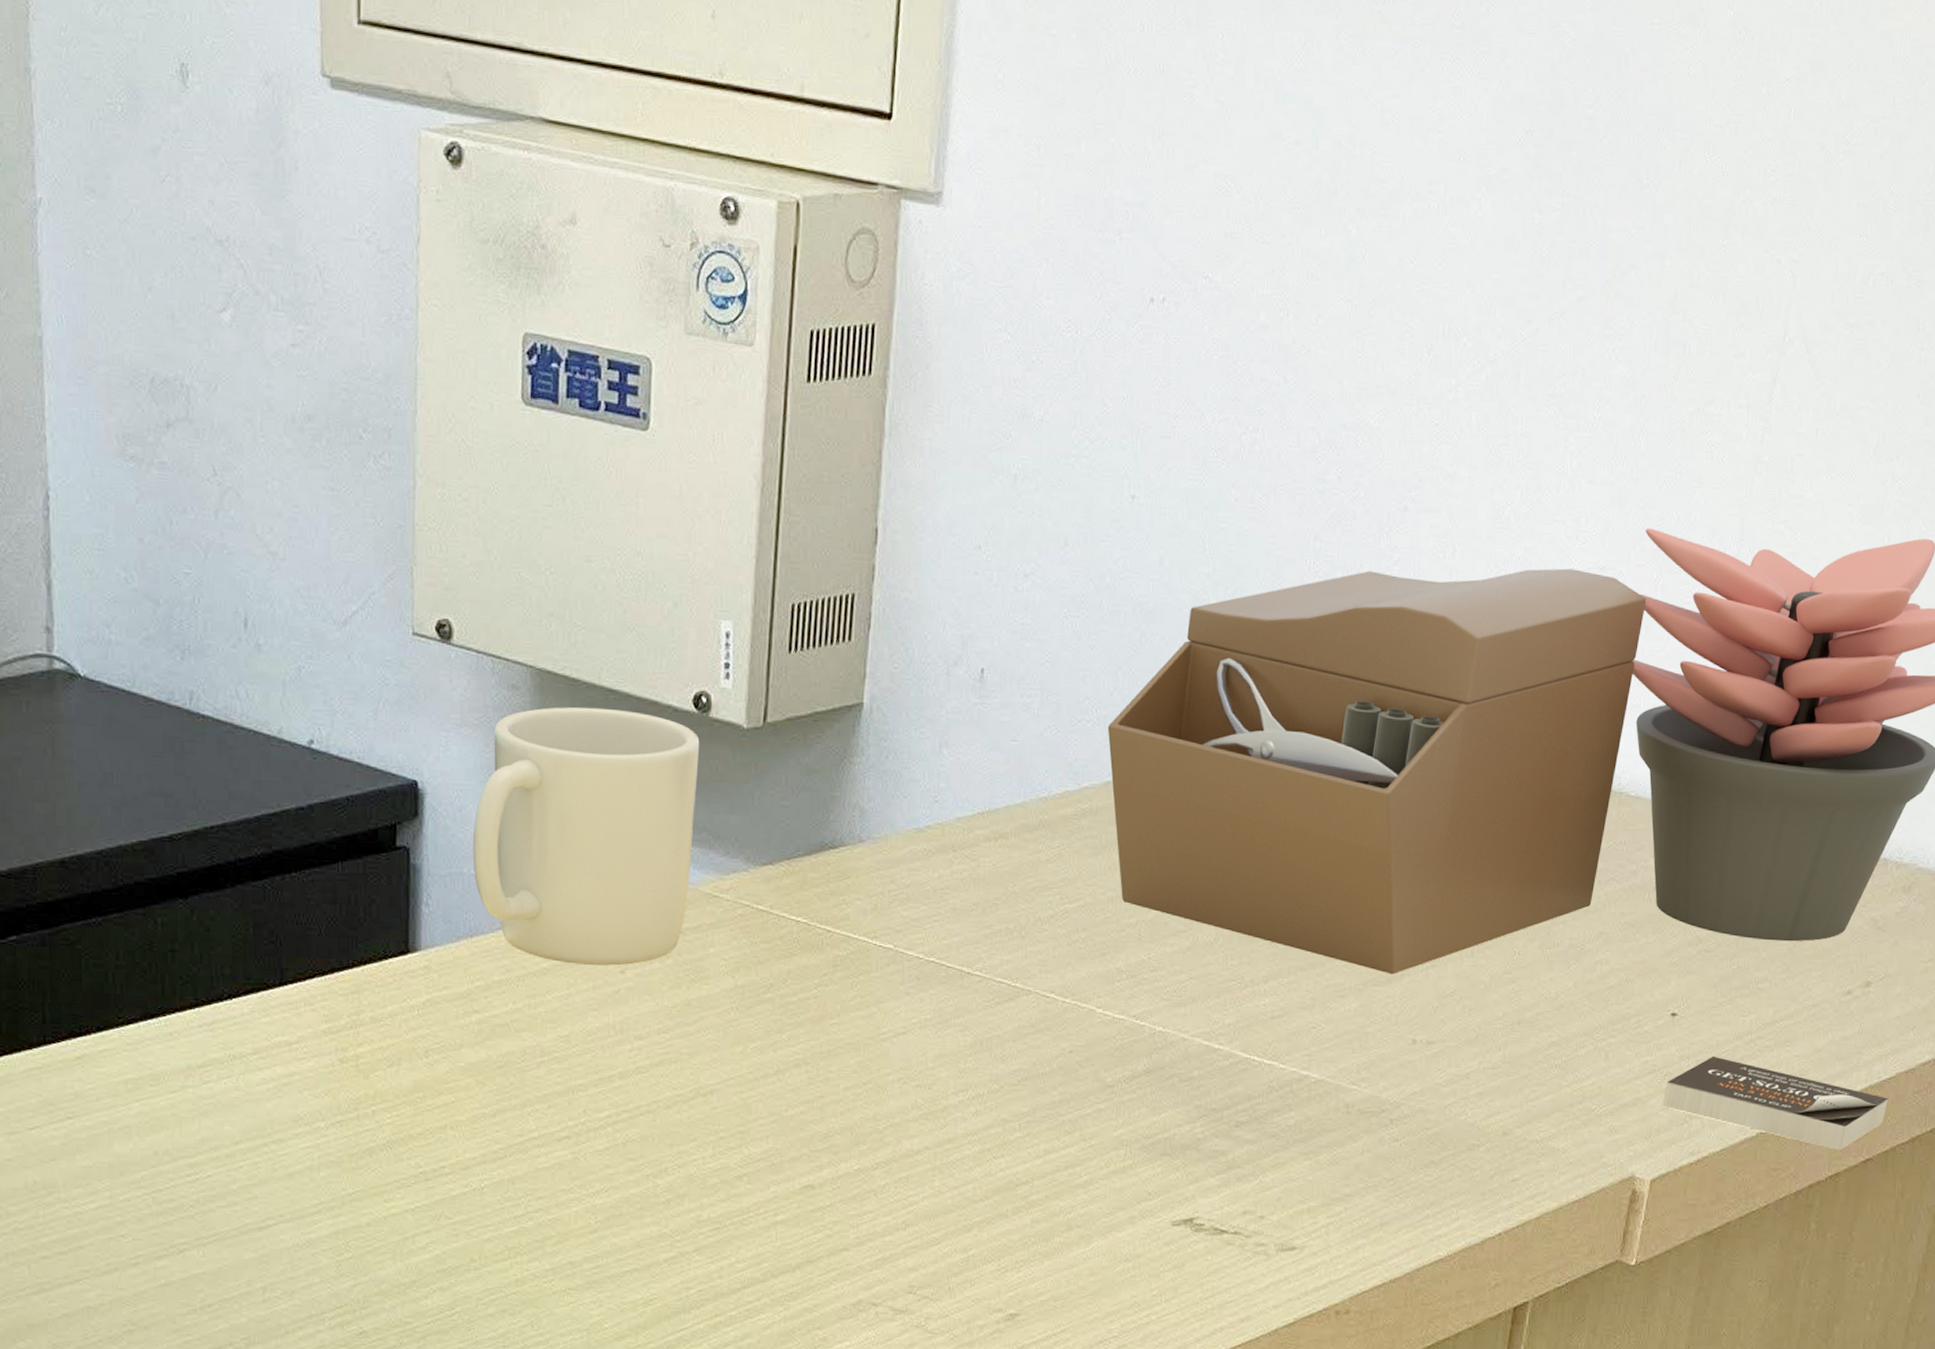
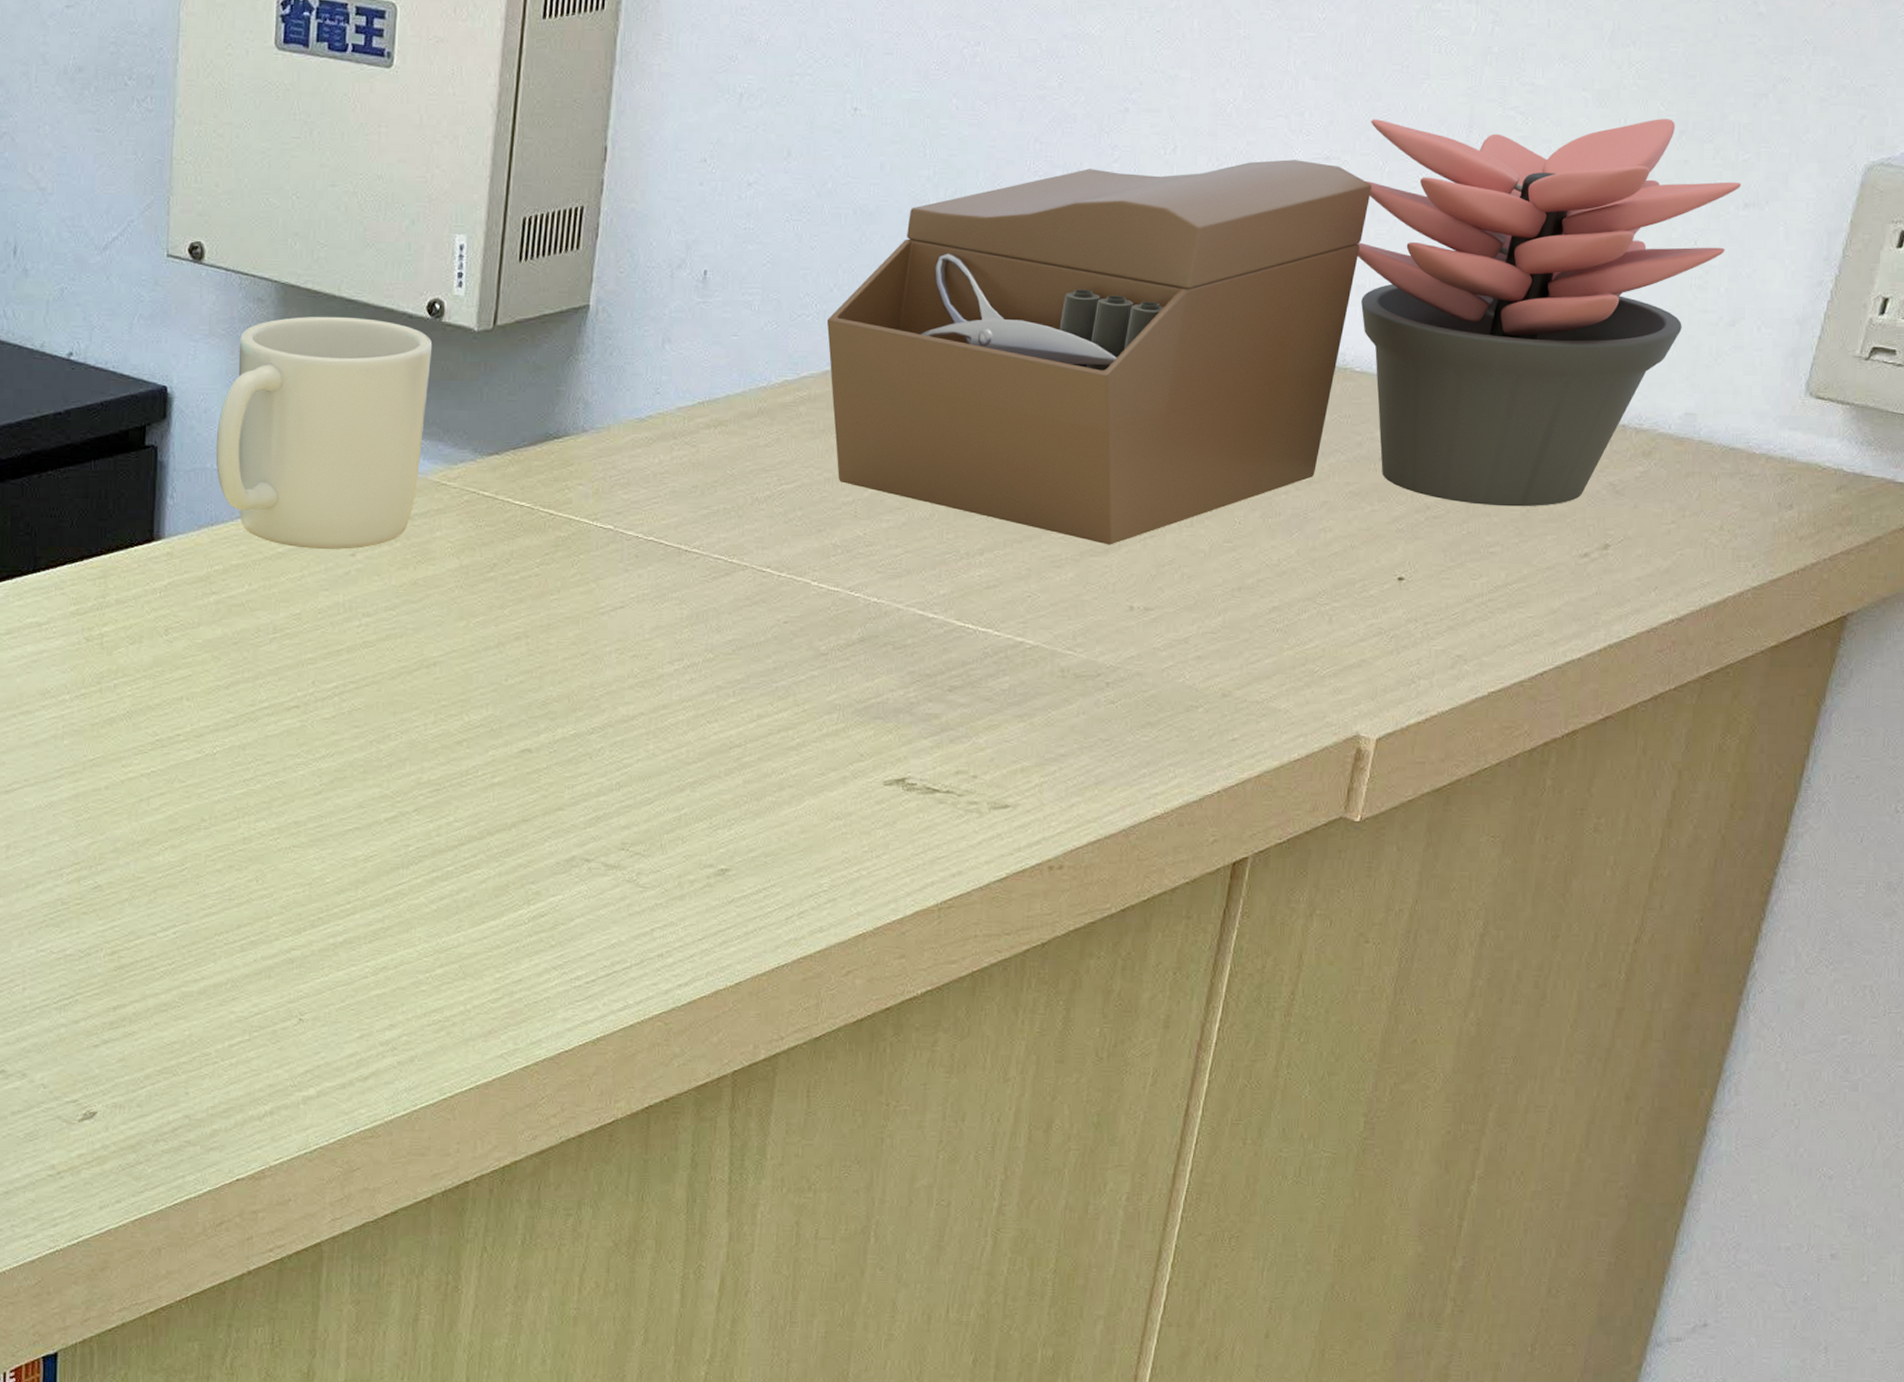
business card: present [1662,1055,1889,1150] -> none [1388,618,1630,708]

